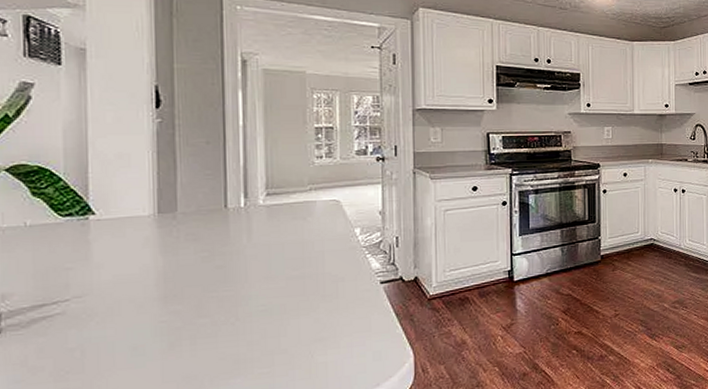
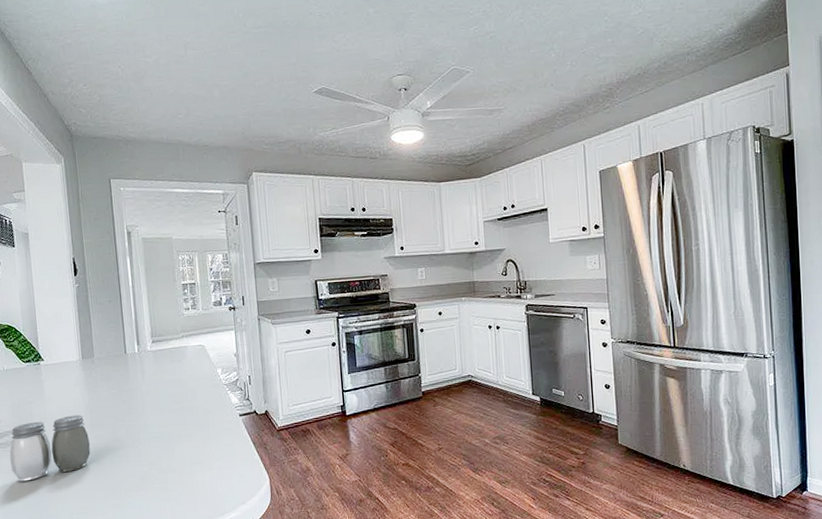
salt and pepper shaker: none [23,284,160,376] -> present [9,415,91,482]

